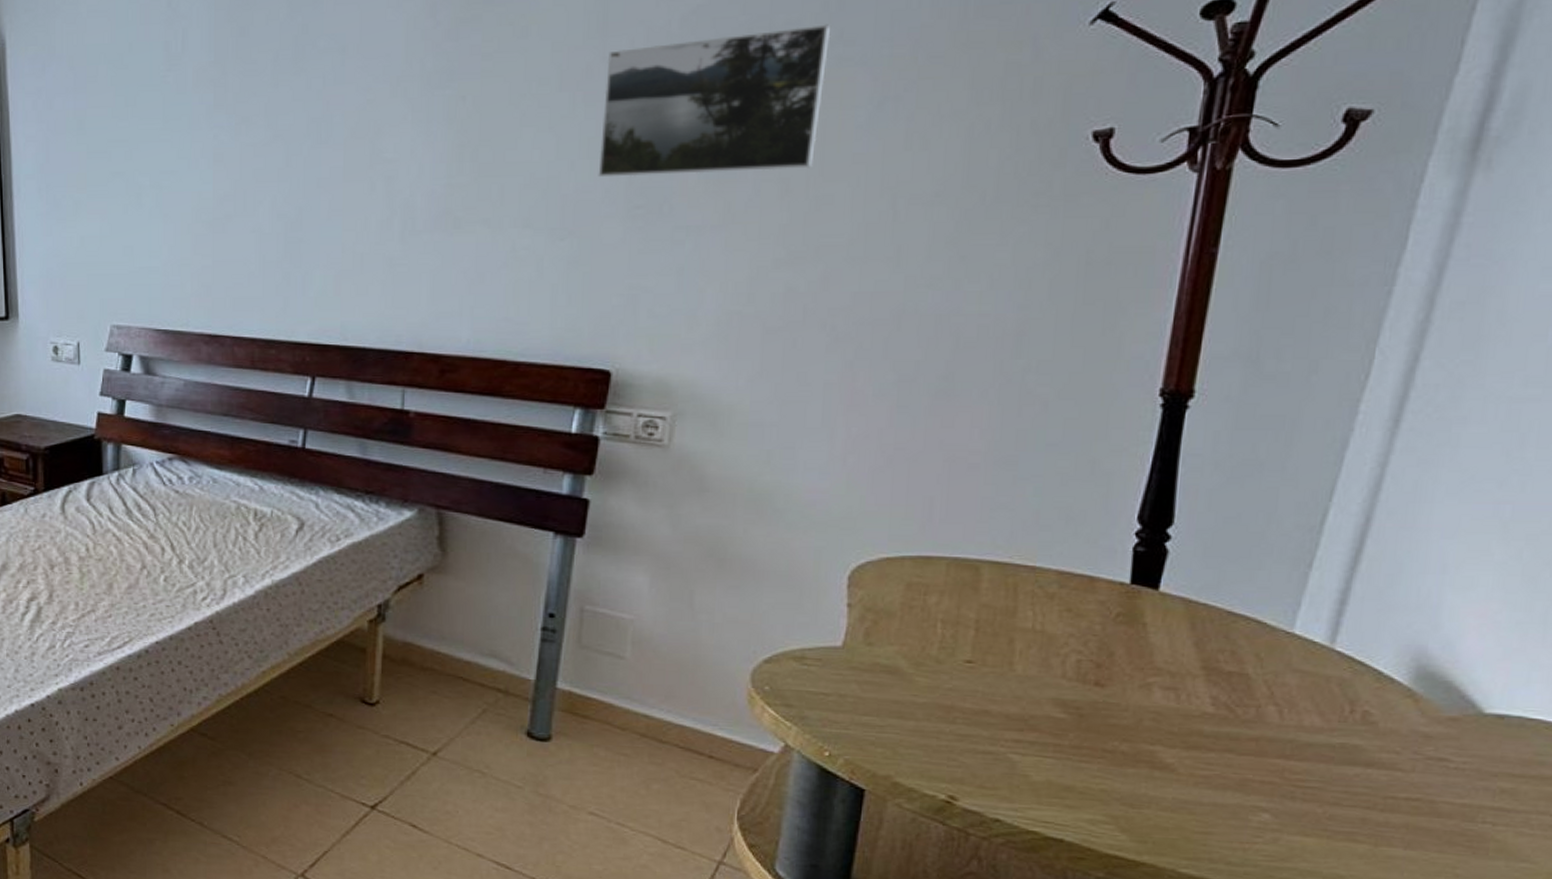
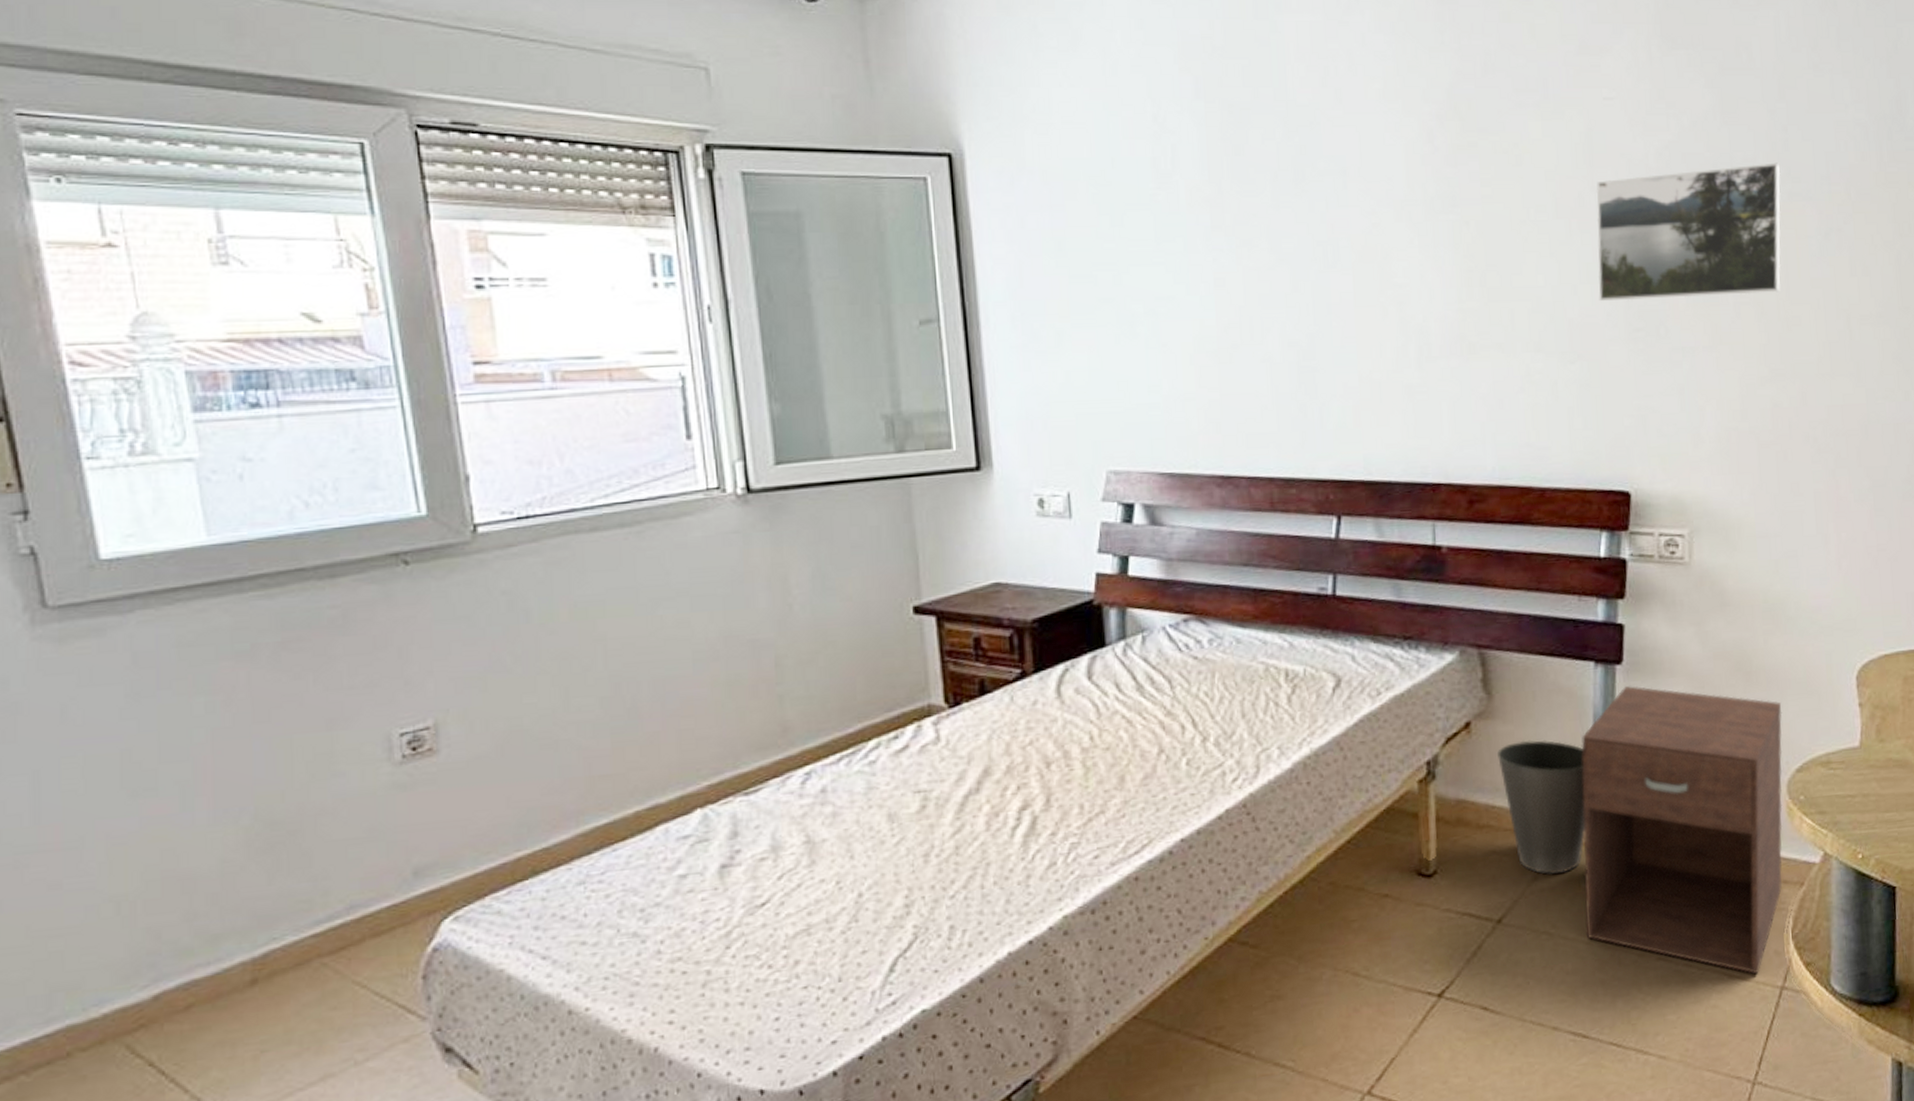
waste basket: none [446,597,534,722] -> present [1496,739,1586,875]
nightstand: none [519,559,756,846] -> present [1581,686,1783,975]

